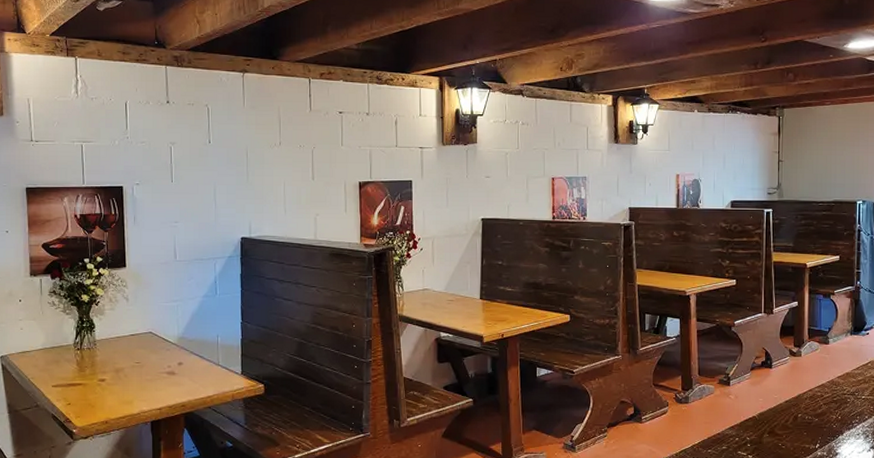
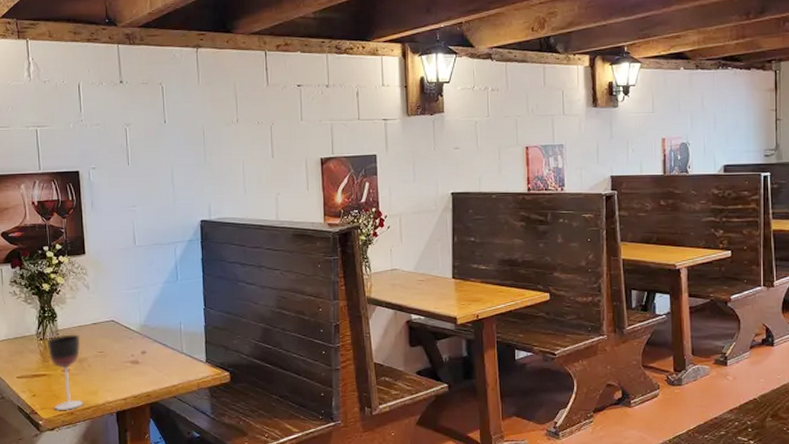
wineglass: none [84,345,118,420] -> present [47,334,84,411]

